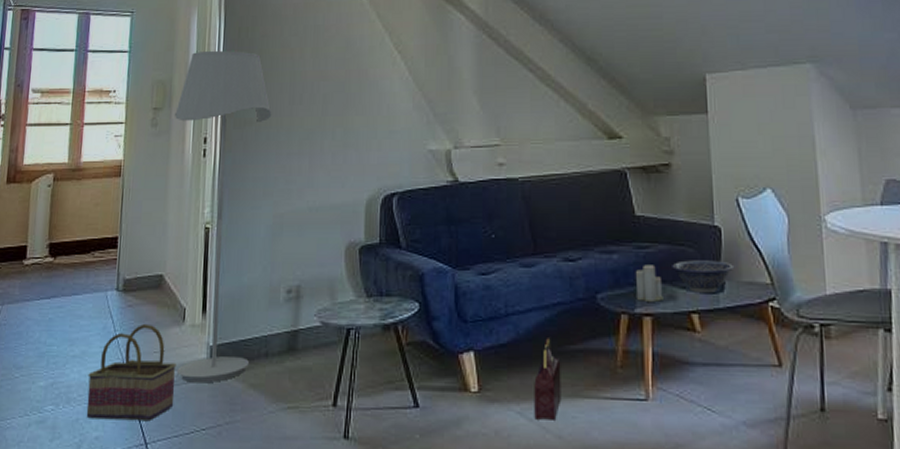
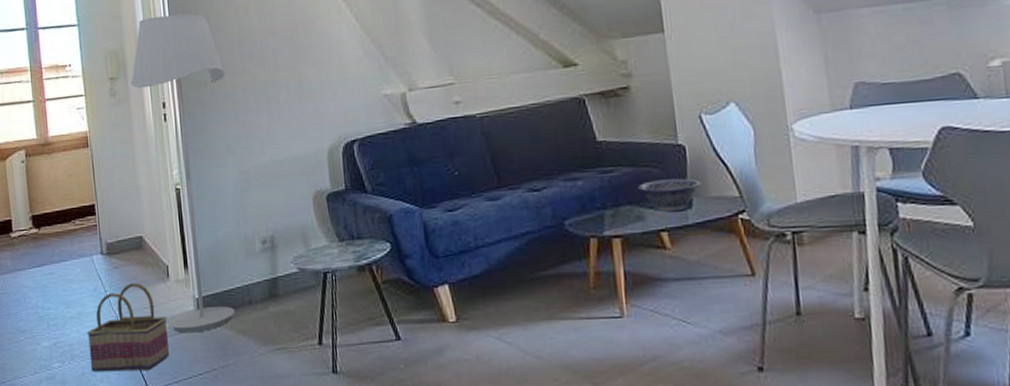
handbag: present [534,338,562,420] -> none [509,266,538,343]
candle: present [635,263,663,302] -> none [601,186,631,224]

